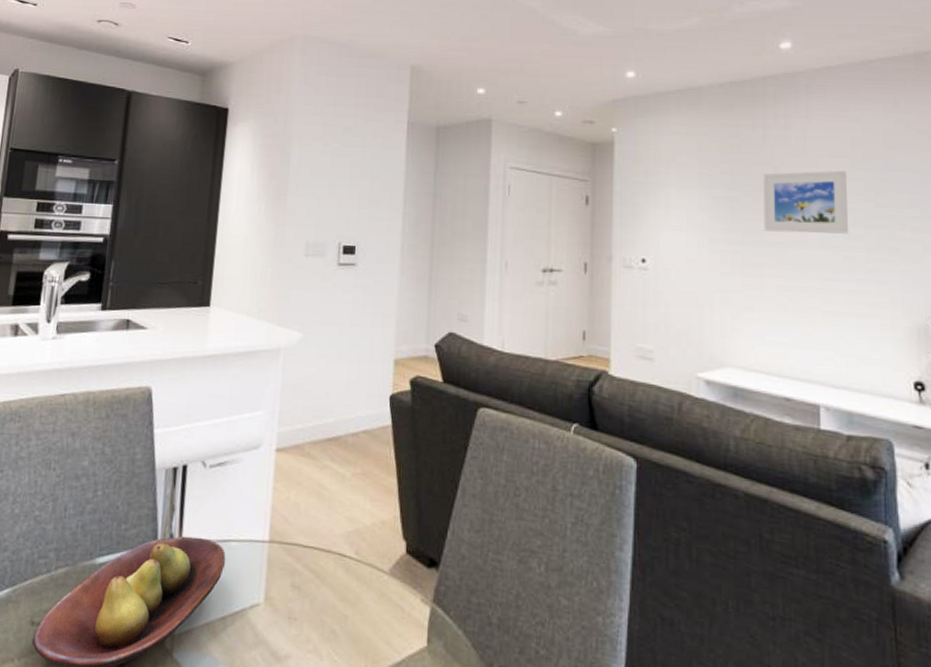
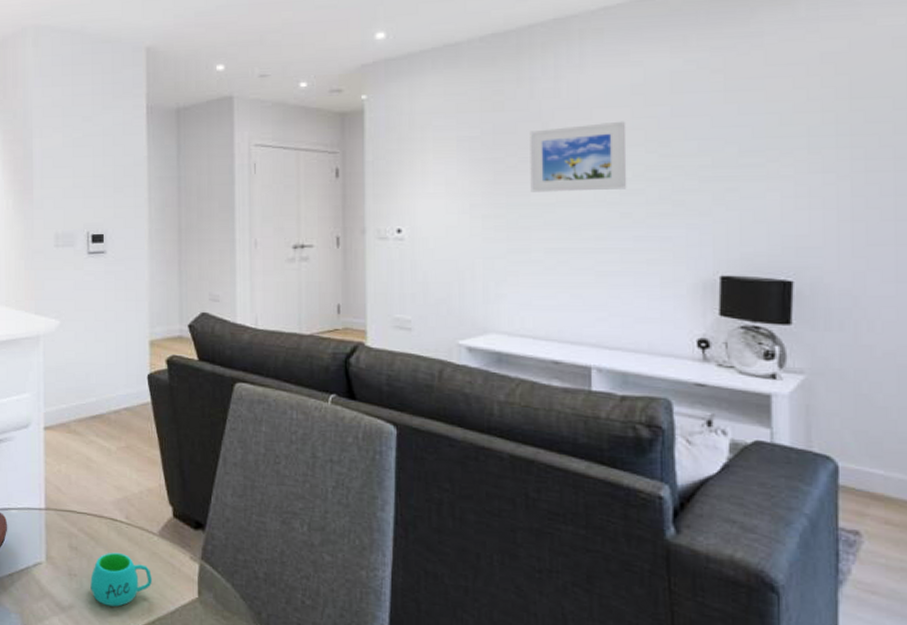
mug: none [311,592,379,657] -> present [90,552,152,607]

